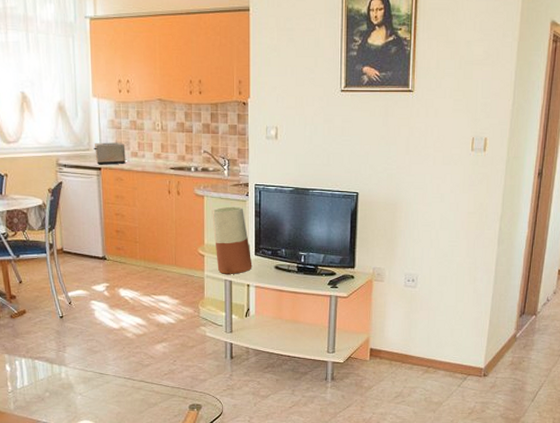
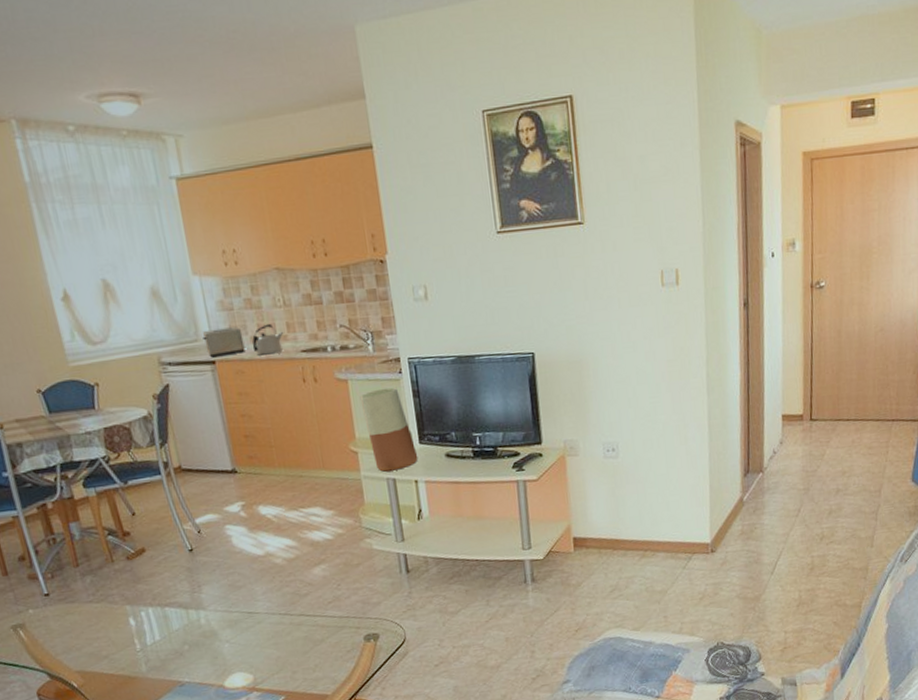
kettle: none [133,143,159,168] -> present [252,323,284,356]

